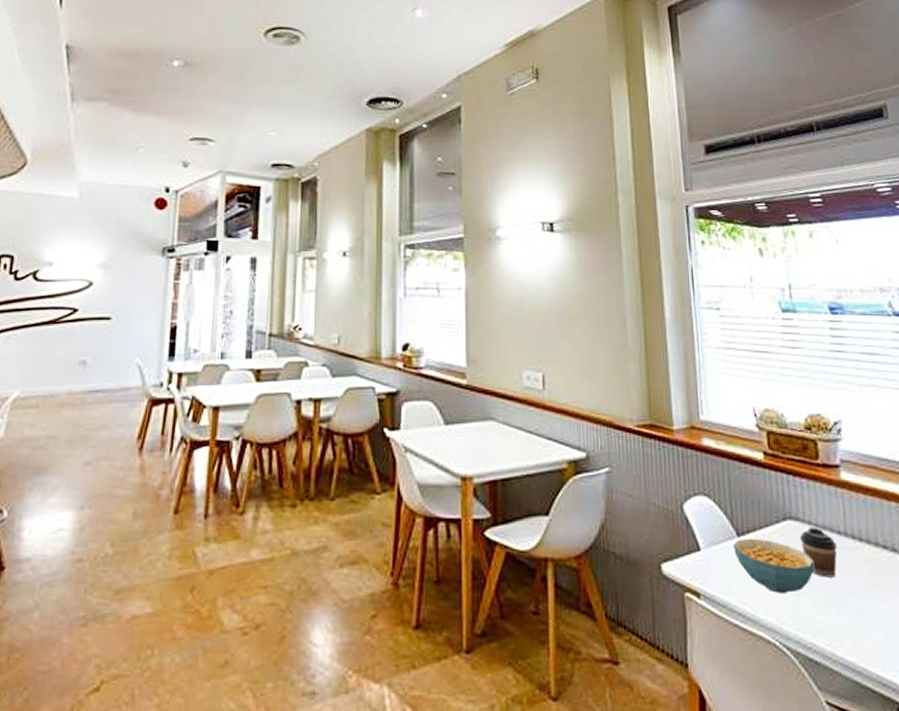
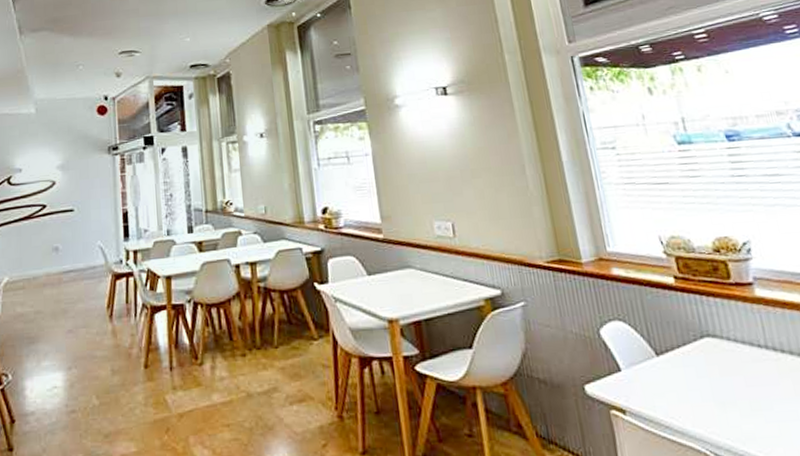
cereal bowl: present [733,538,815,593] -> none [653,356,738,406]
coffee cup: present [799,526,837,578] -> none [719,342,761,389]

